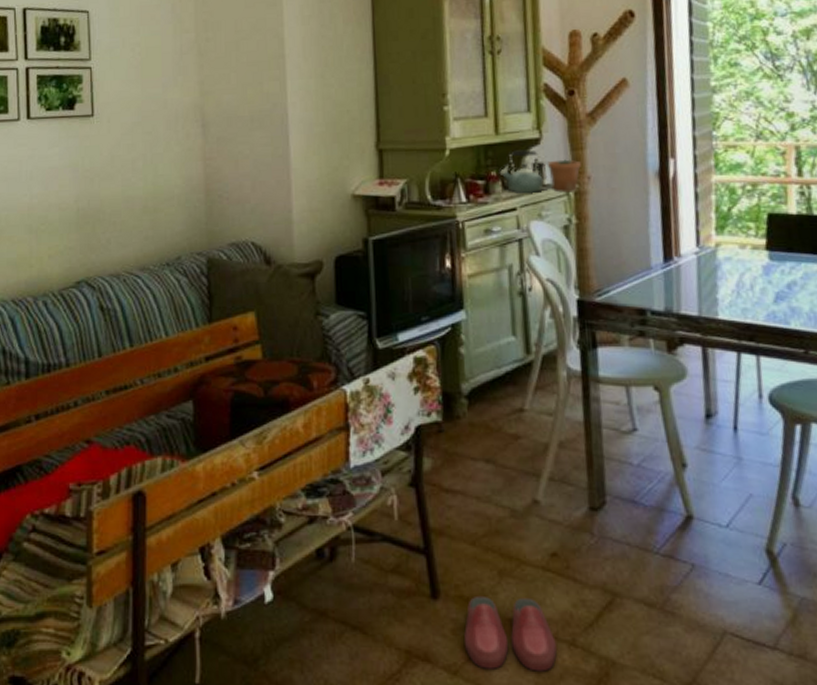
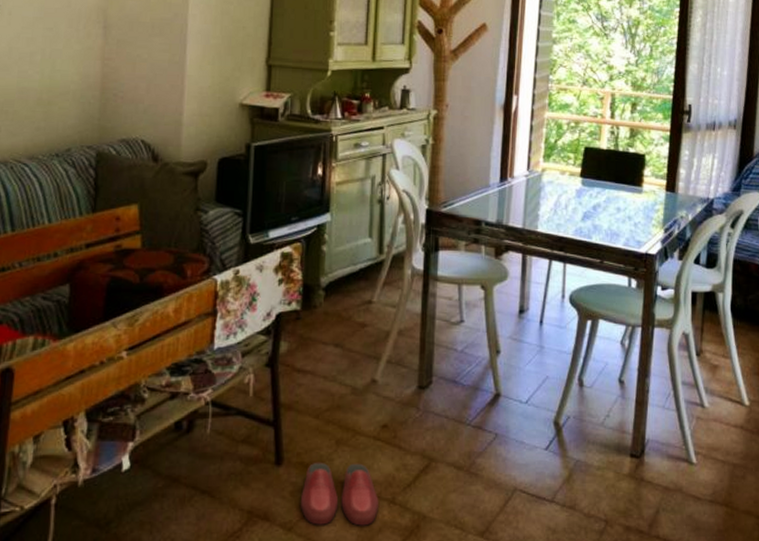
kettle: present [499,150,544,193] -> none [372,76,409,115]
planter: present [548,159,581,193] -> none [414,88,442,117]

